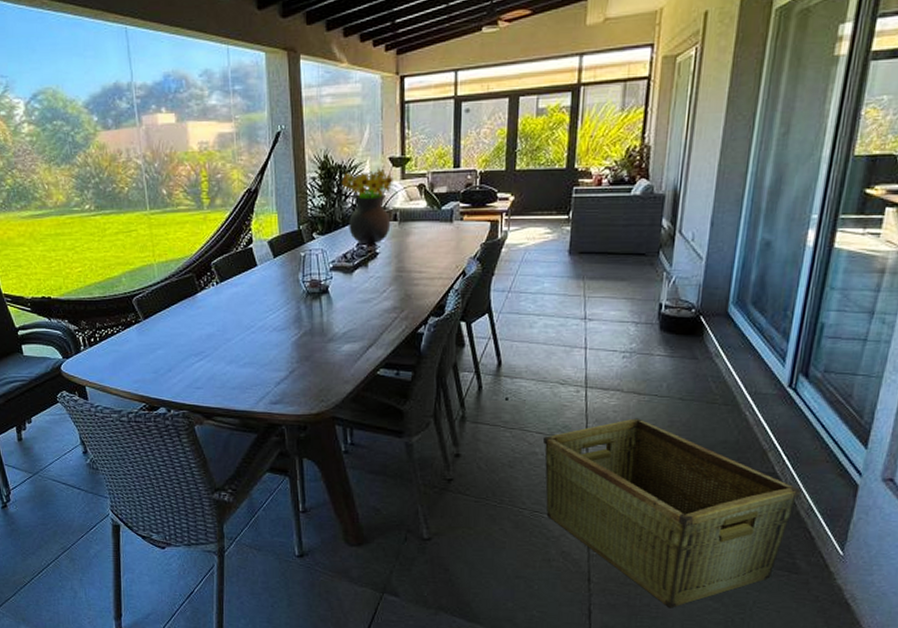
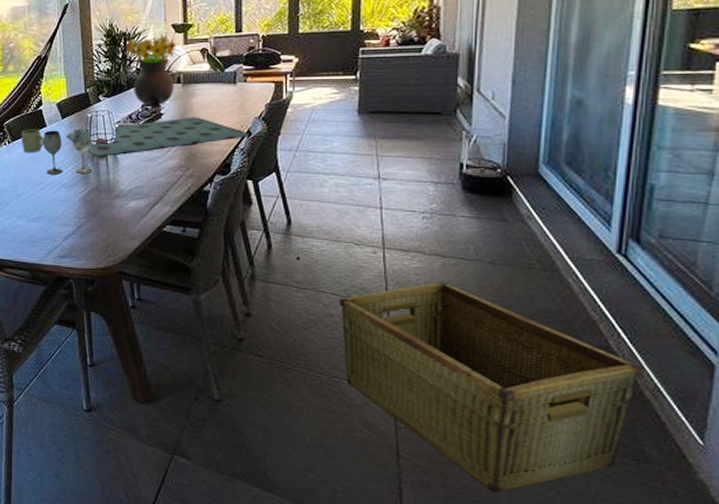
mug: none [231,268,254,294] -> present [22,129,44,152]
wineglass: none [253,268,306,317] -> present [42,128,93,174]
placemat: none [278,256,464,298] -> present [66,117,249,156]

